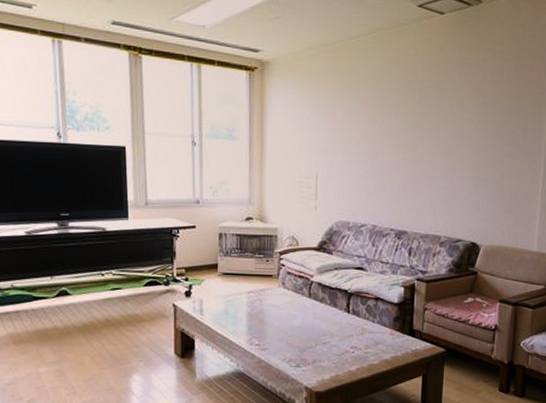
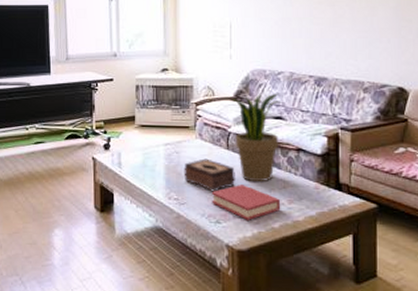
tissue box: none [266,306,317,338] -> present [184,158,236,192]
hardback book: none [292,331,358,364] -> present [211,185,281,220]
potted plant: none [315,244,365,329] -> present [231,93,283,183]

